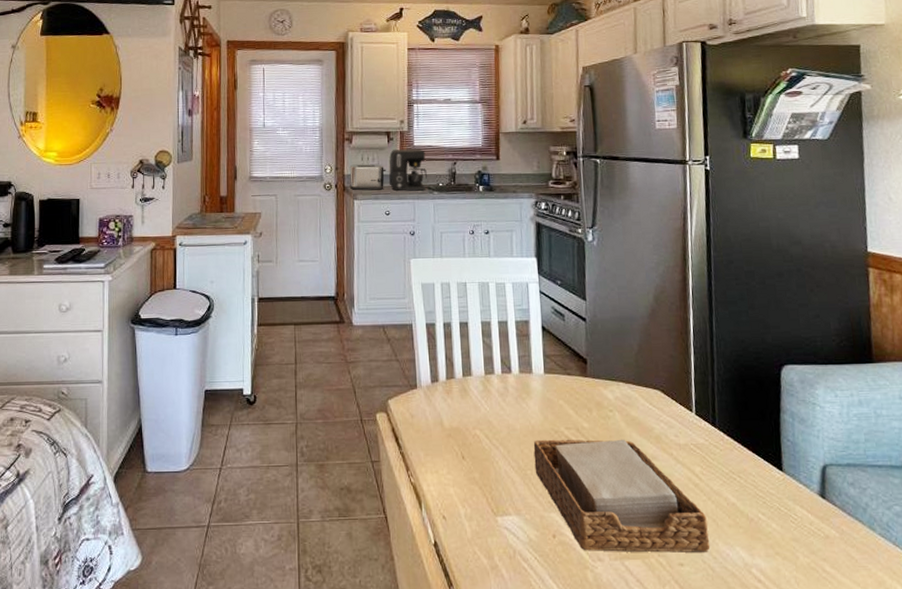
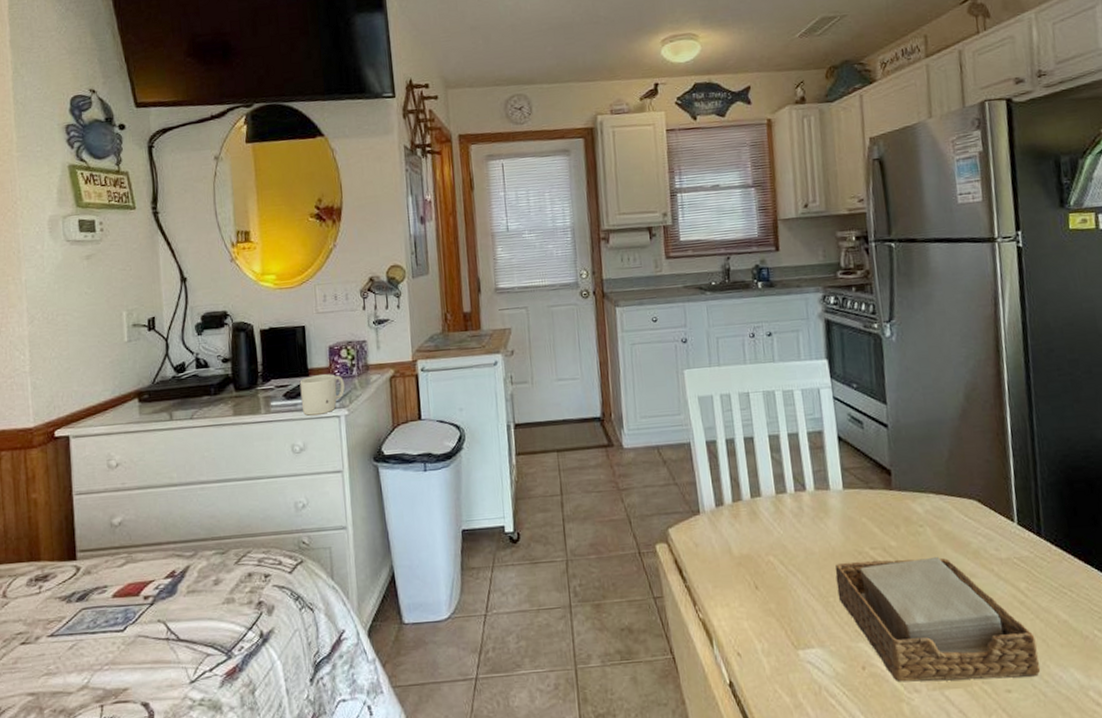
mug: none [70,243,110,279] -> present [299,374,345,416]
toaster: present [349,164,387,191] -> none [608,265,651,296]
coffee maker: present [389,149,427,191] -> none [653,244,697,294]

